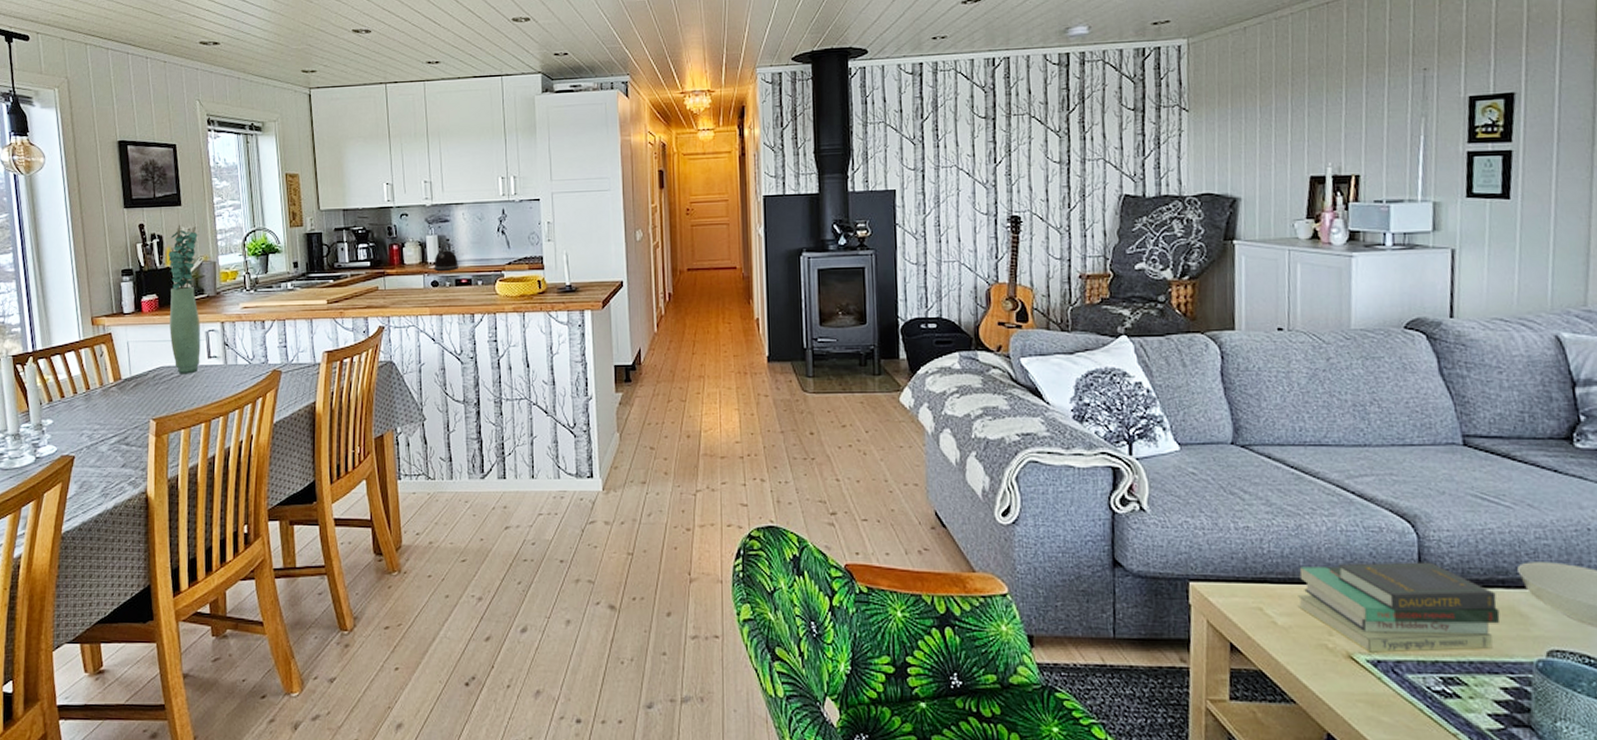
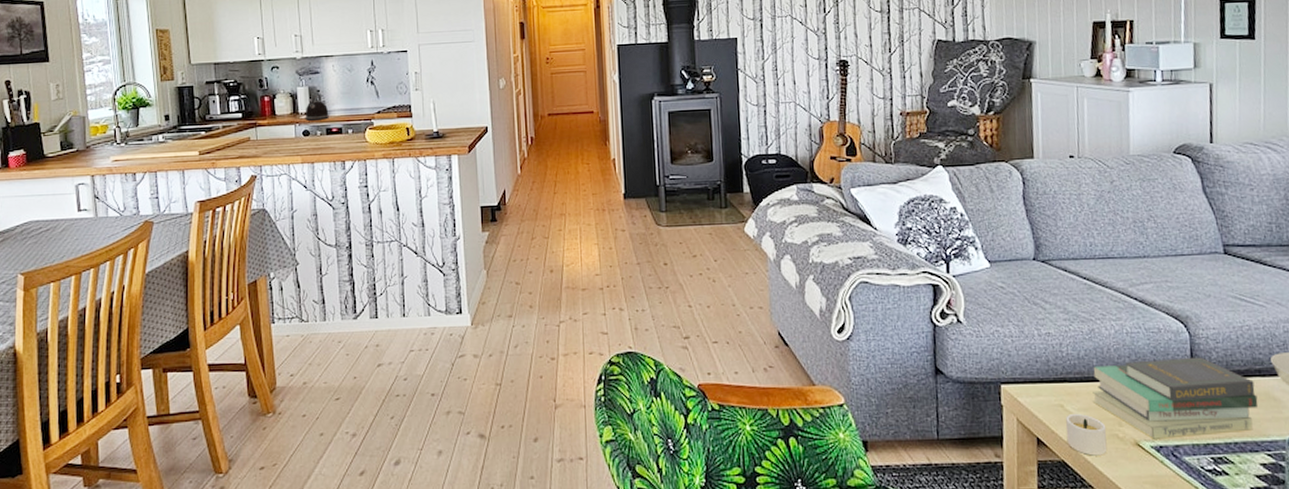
vase: present [168,224,201,375] -> none [36,80,71,229]
candle: none [1264,618,1314,667] -> present [1065,413,1108,456]

